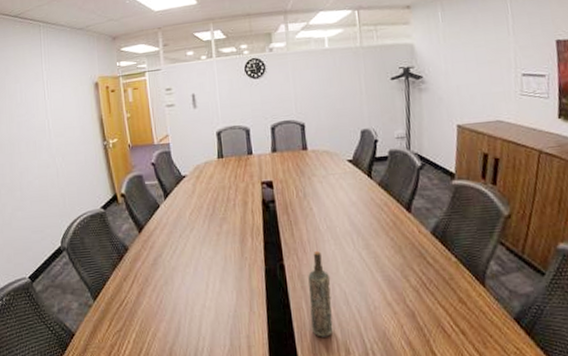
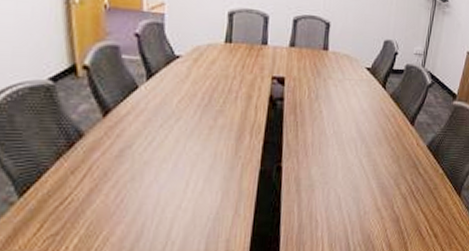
bottle: present [308,251,333,337] -> none [300,155,328,241]

